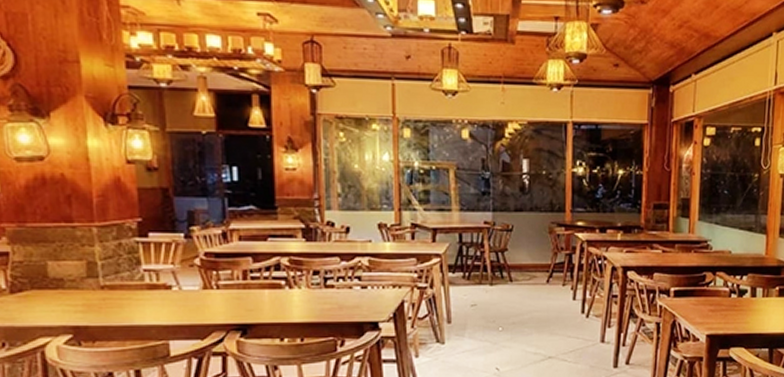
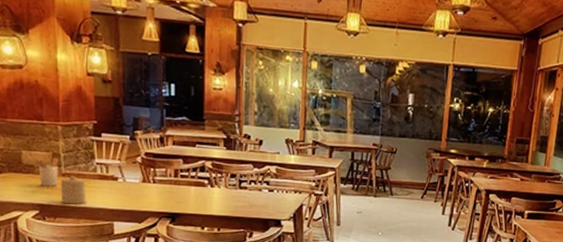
utensil holder: none [62,267,96,304] -> present [33,158,60,187]
candle: none [100,287,133,324] -> present [61,175,87,205]

